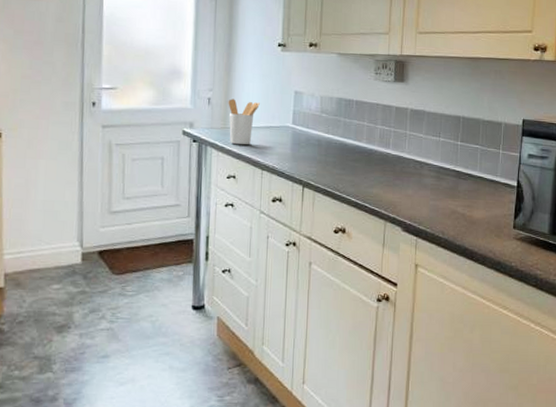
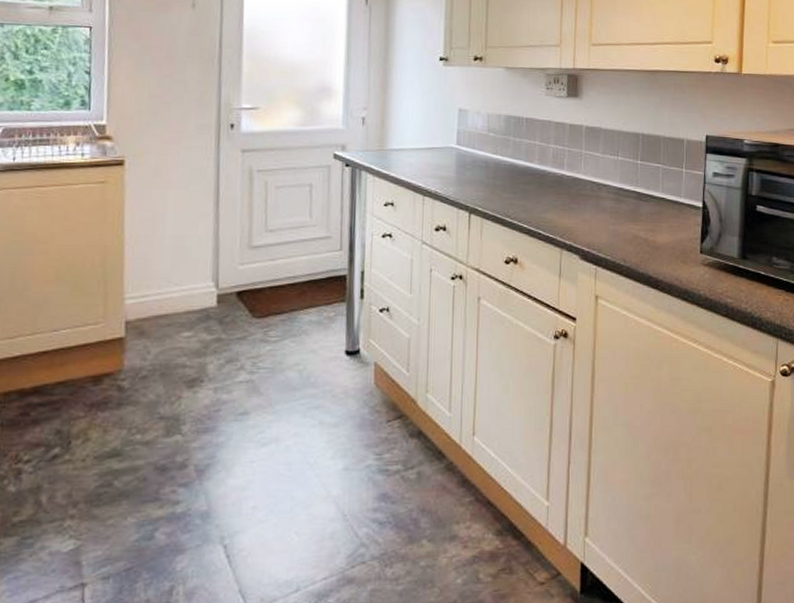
utensil holder: present [228,99,260,145] -> none [384,118,420,169]

